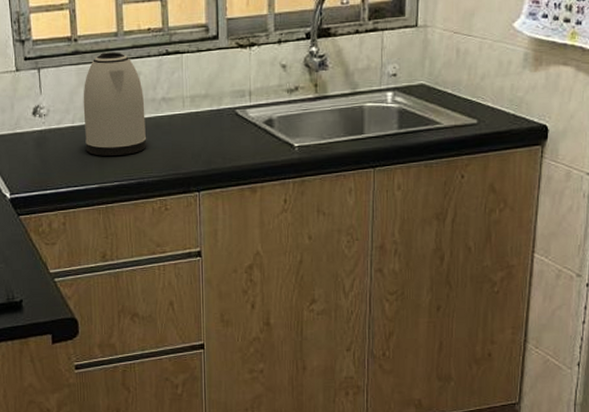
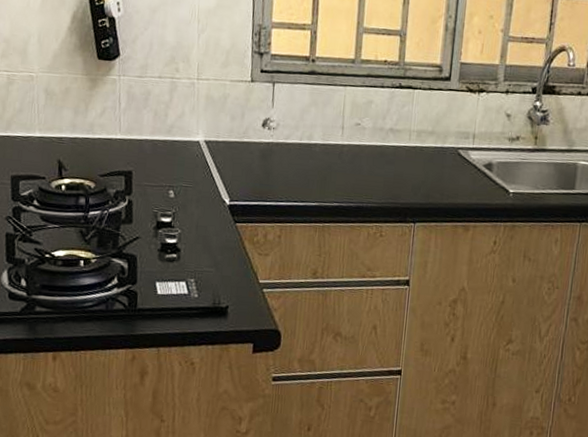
kettle: present [83,52,147,156] -> none [310,77,373,178]

